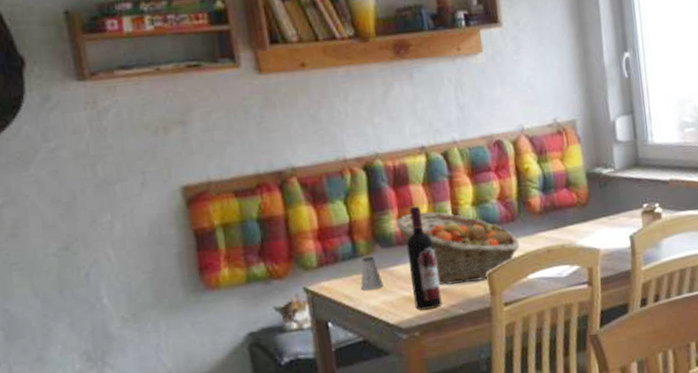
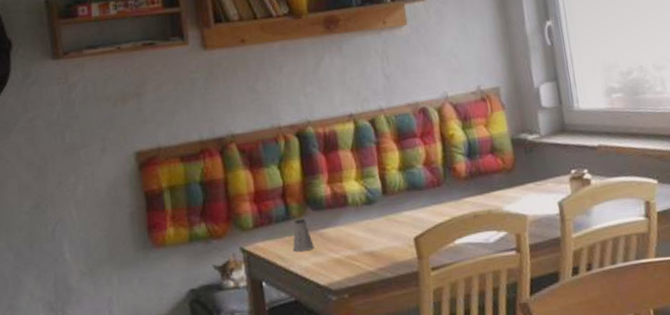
fruit basket: present [395,211,520,285] -> none [326,176,446,248]
wine bottle: present [406,205,442,310] -> none [336,170,371,273]

